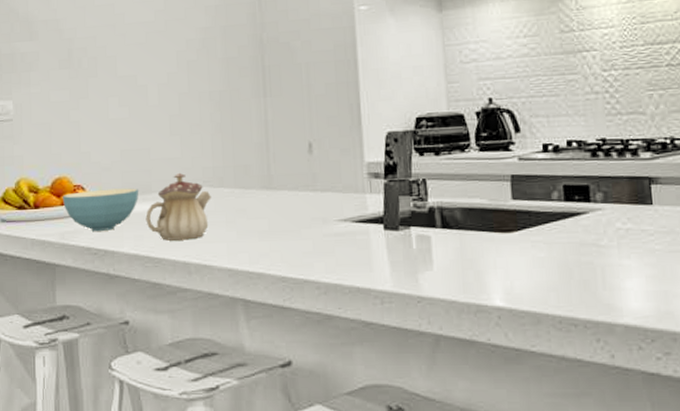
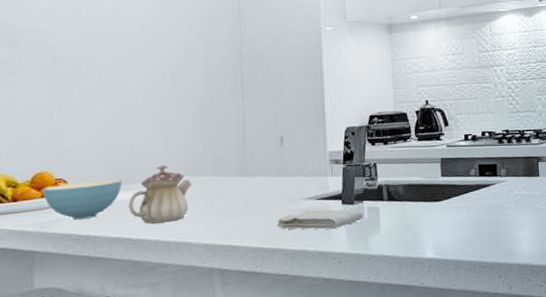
washcloth: none [306,234,411,260] -> present [276,209,363,230]

